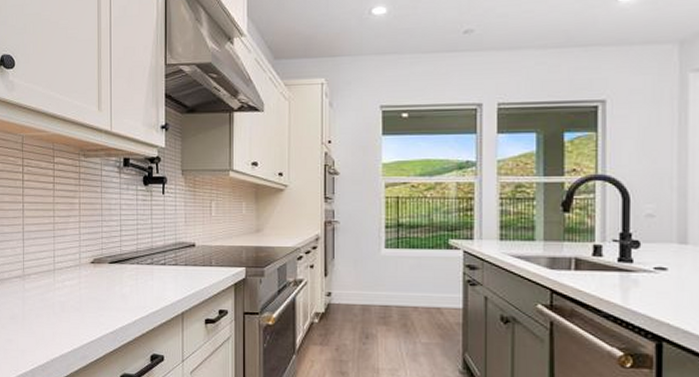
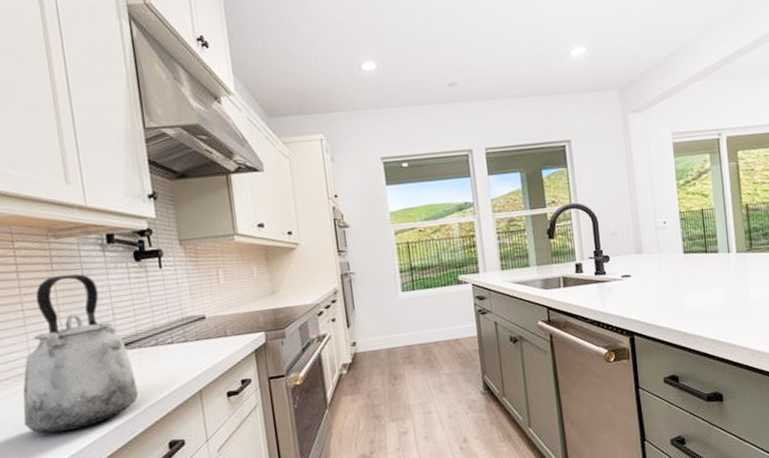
kettle: none [43,191,132,328] -> present [23,274,139,434]

